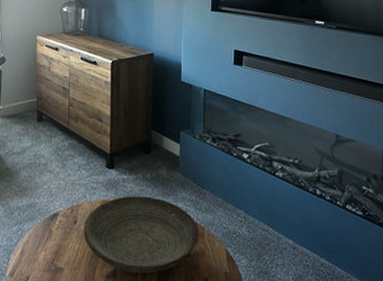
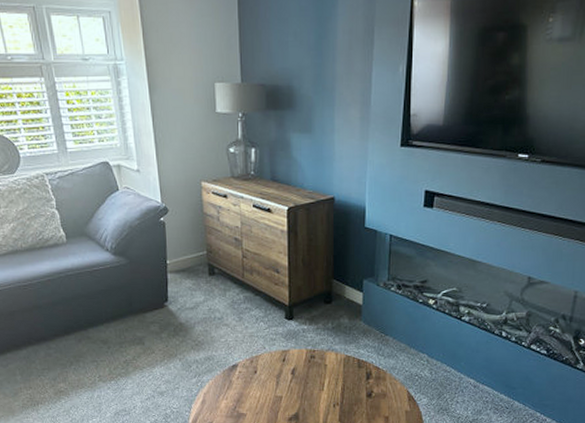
decorative bowl: present [83,196,199,273] -> none [264,345,381,415]

